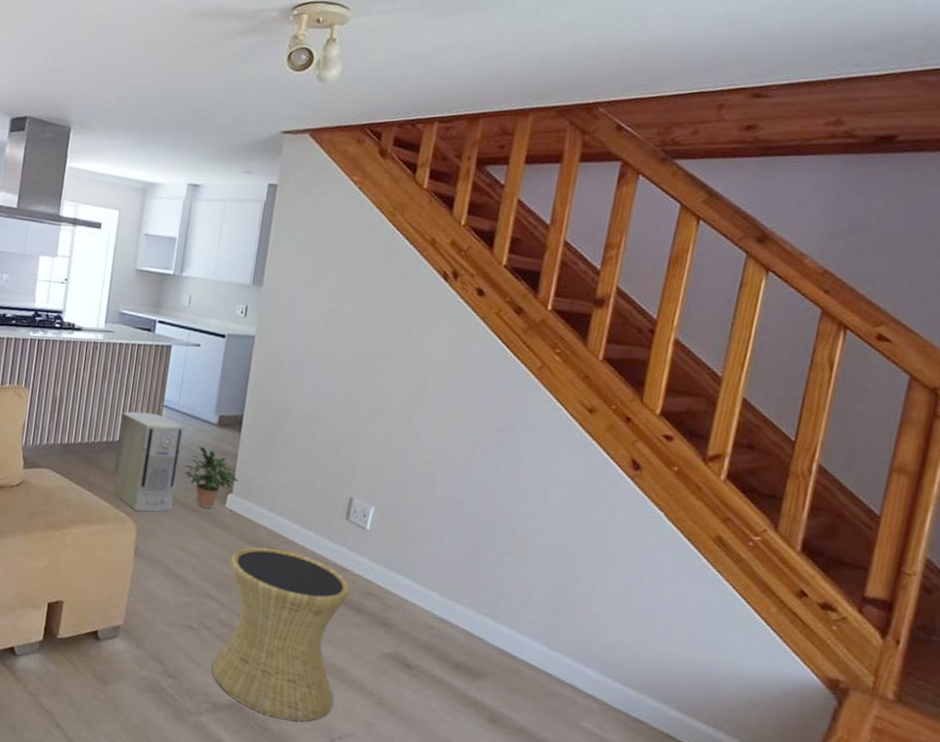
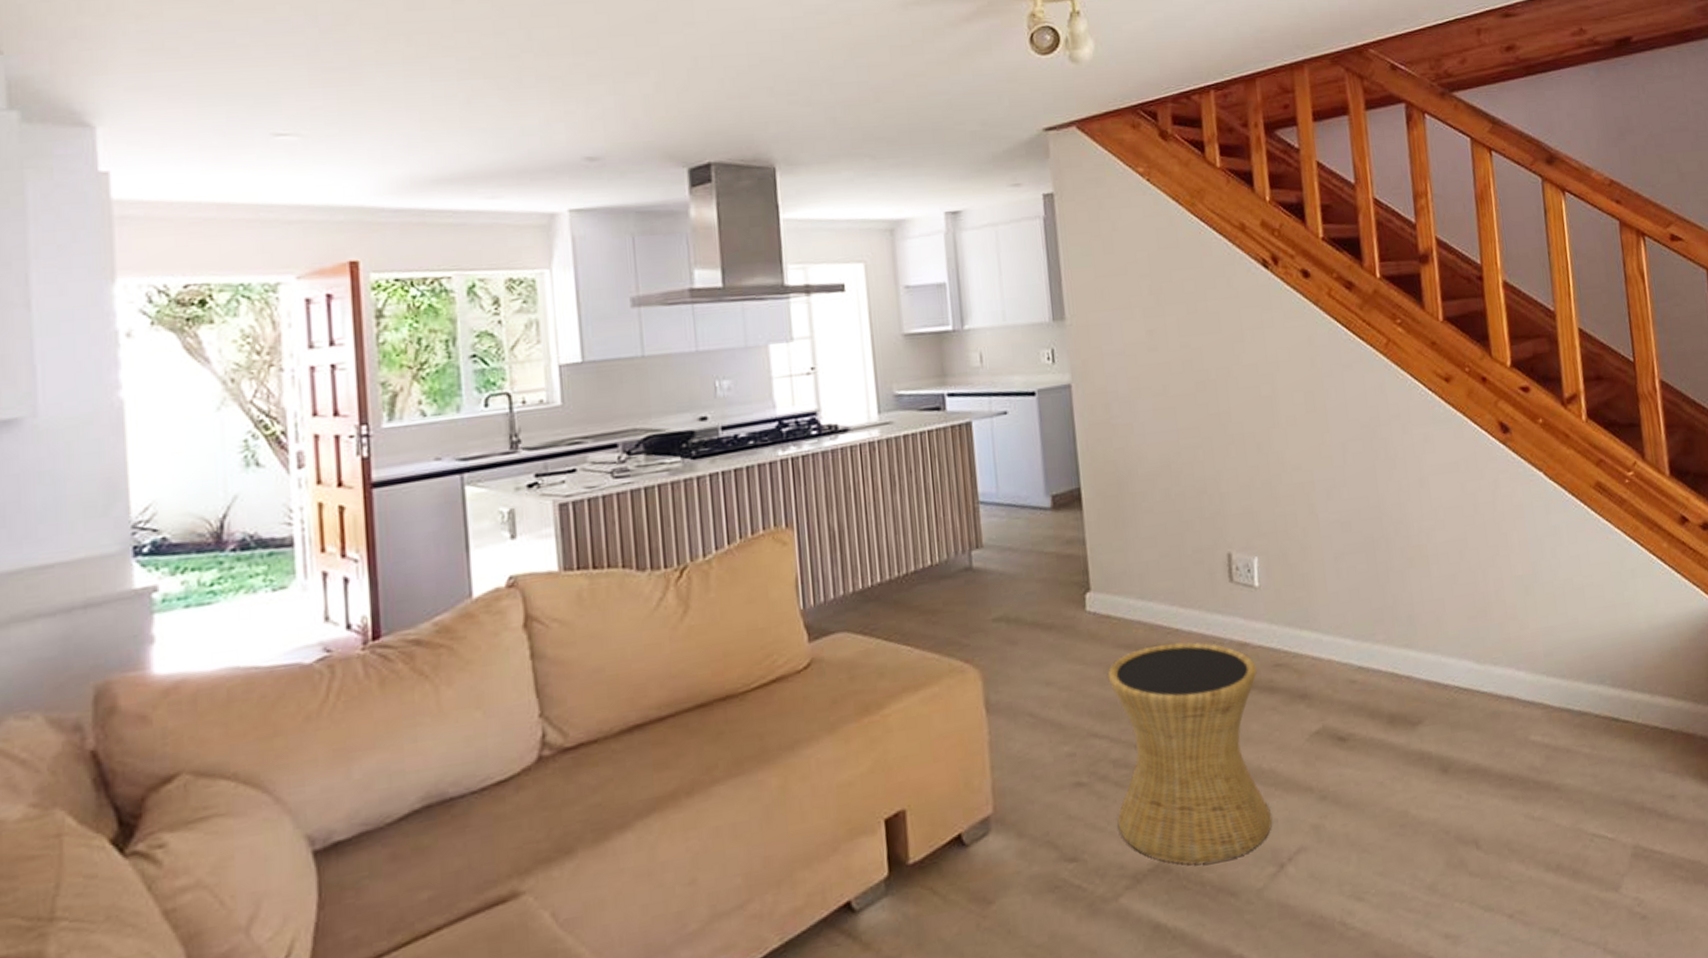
air purifier: present [114,411,184,512] -> none [927,515,1020,652]
potted plant: present [183,446,238,509] -> none [1021,541,1094,621]

